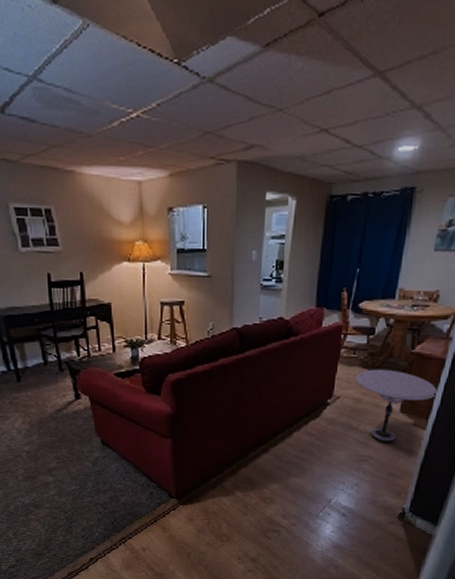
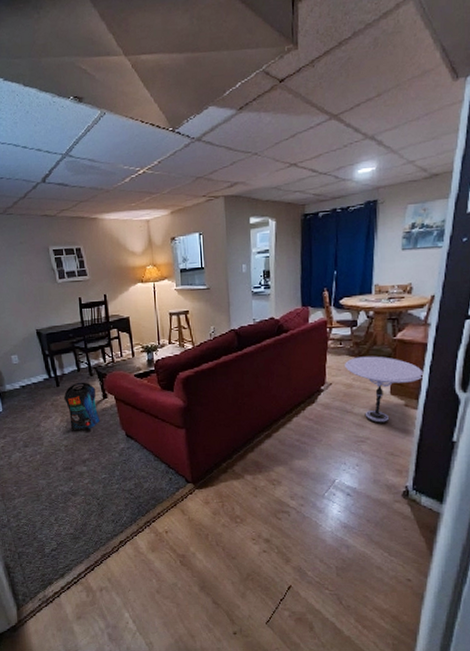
pouch: none [25,378,70,436] -> present [63,382,100,431]

